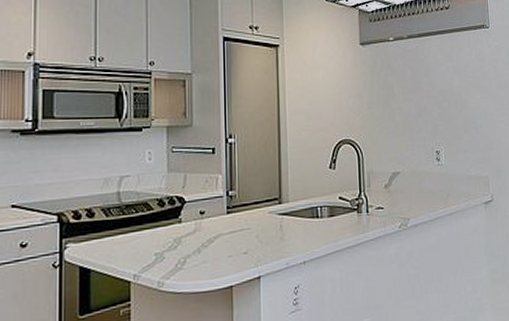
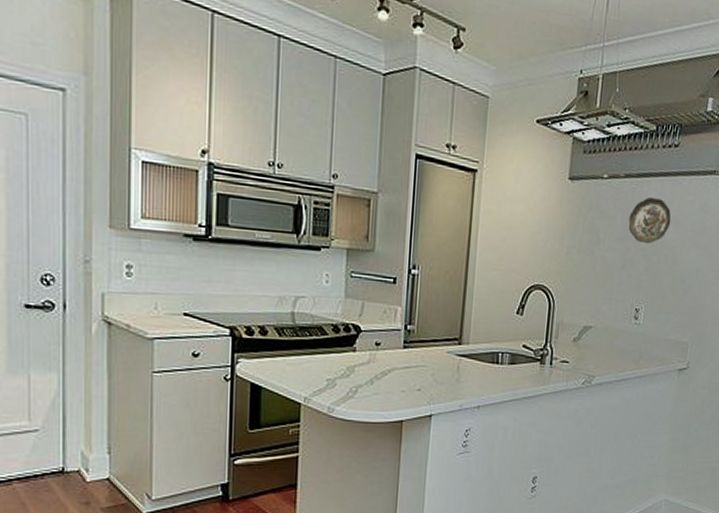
decorative plate: none [417,53,454,93] -> present [628,197,671,244]

